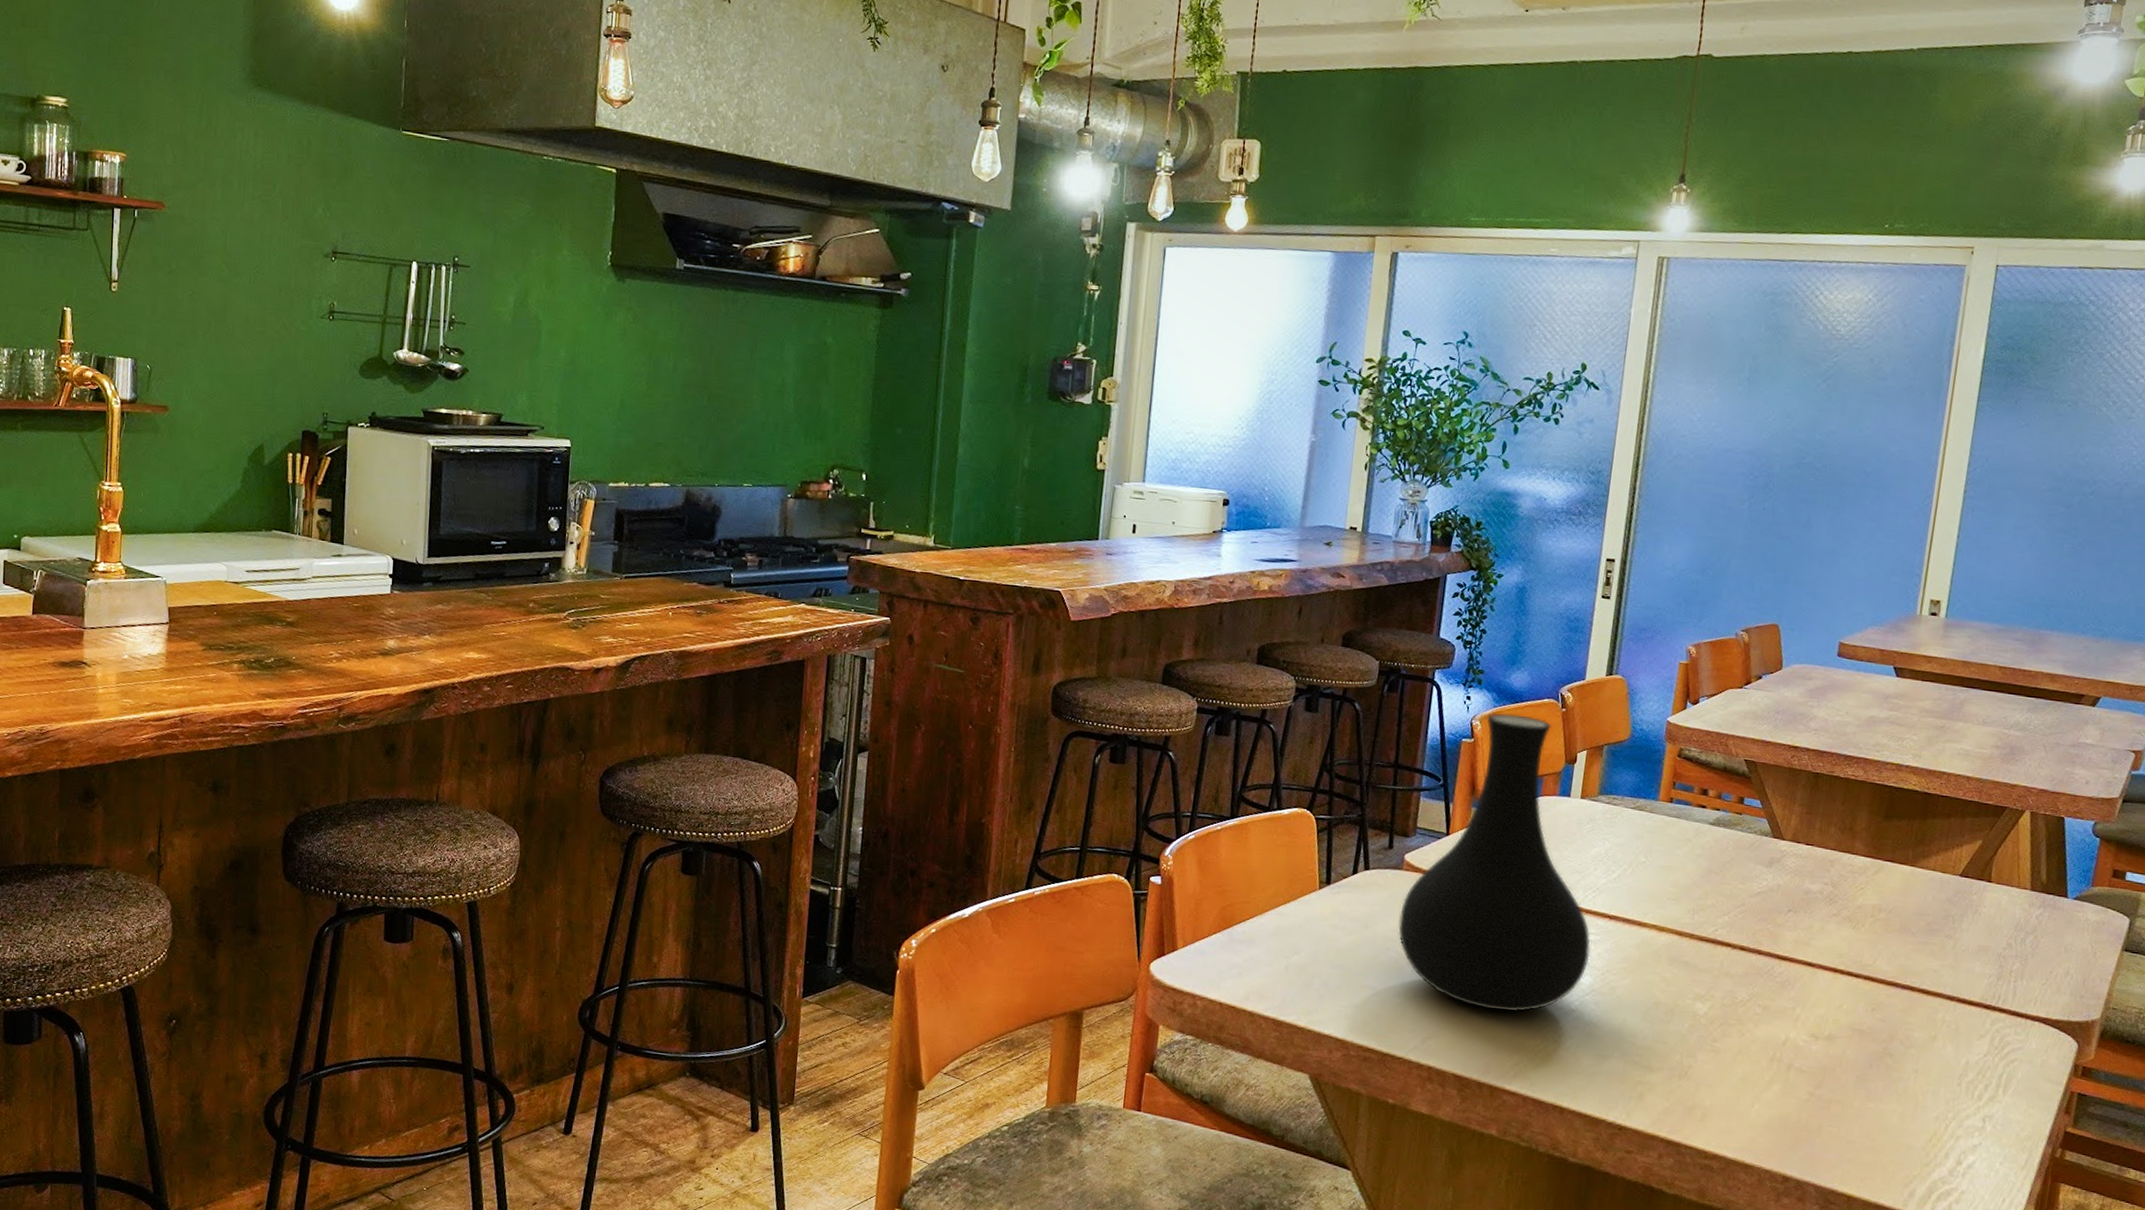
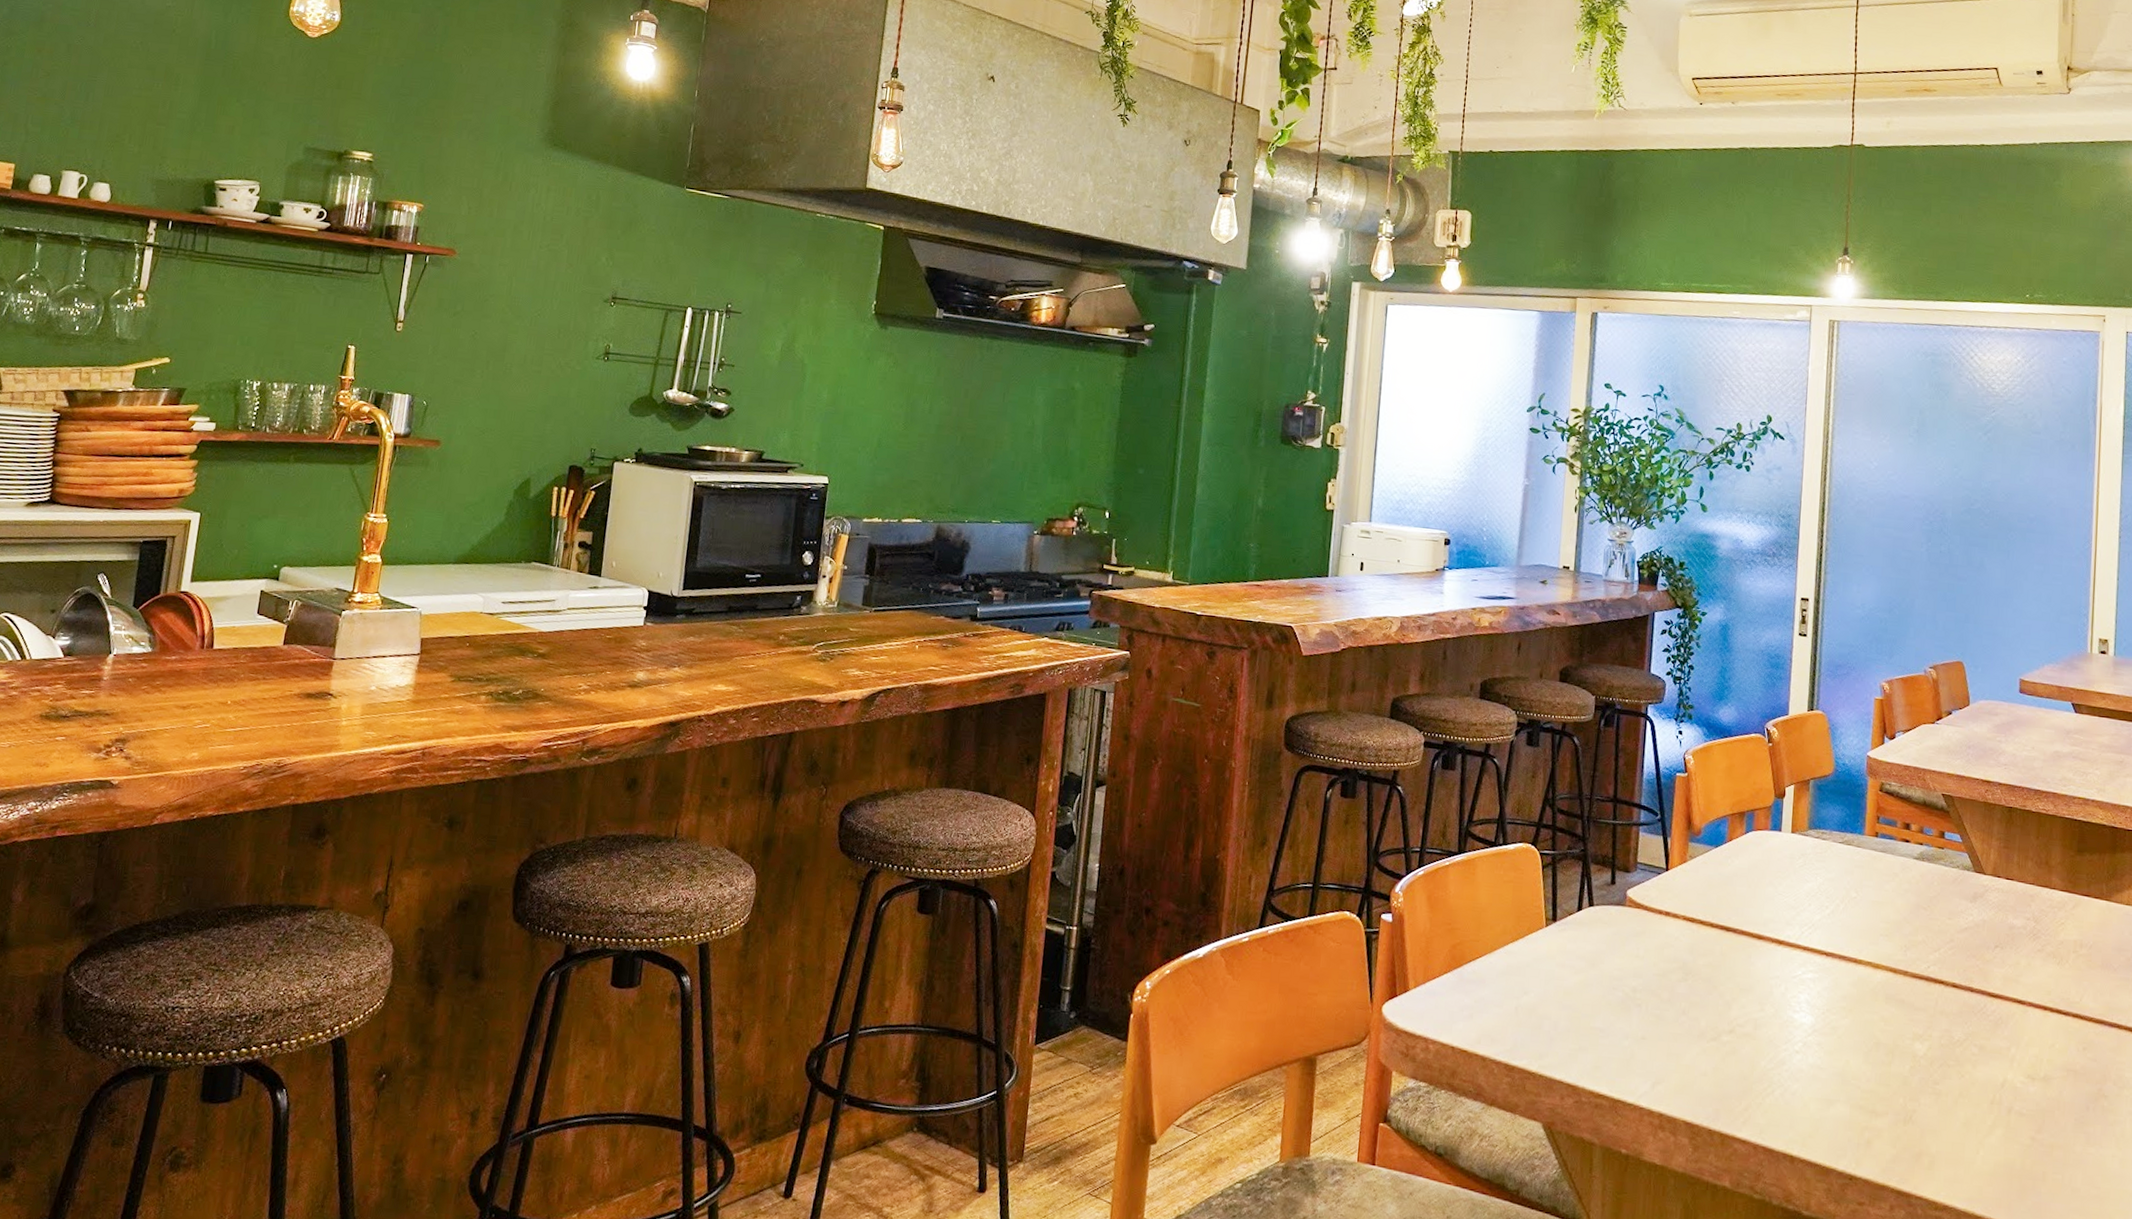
vase: present [1398,712,1591,1012] -> none [1623,747,1810,1055]

